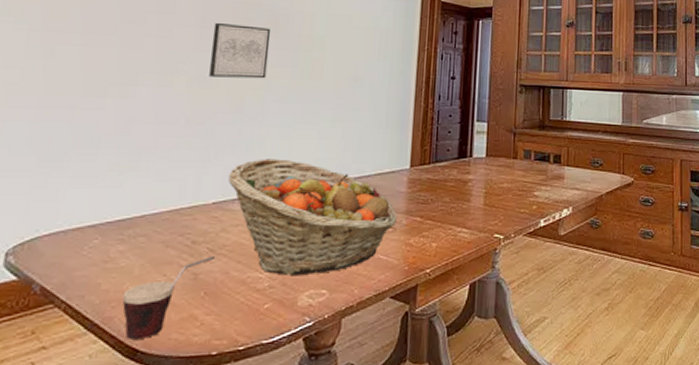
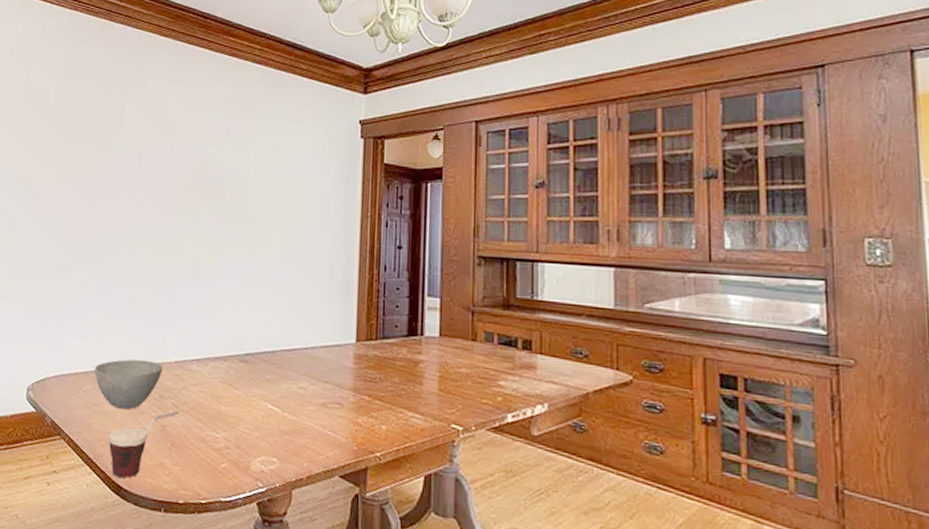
bowl: none [106,204,198,263] -> present [94,359,163,410]
wall art: present [209,22,271,79] -> none [168,192,219,246]
fruit basket: present [228,159,396,275] -> none [187,323,343,442]

